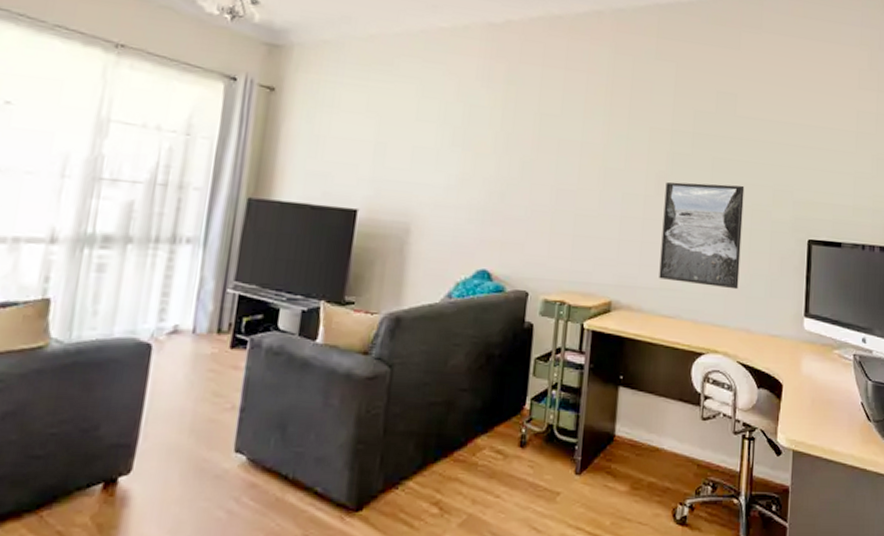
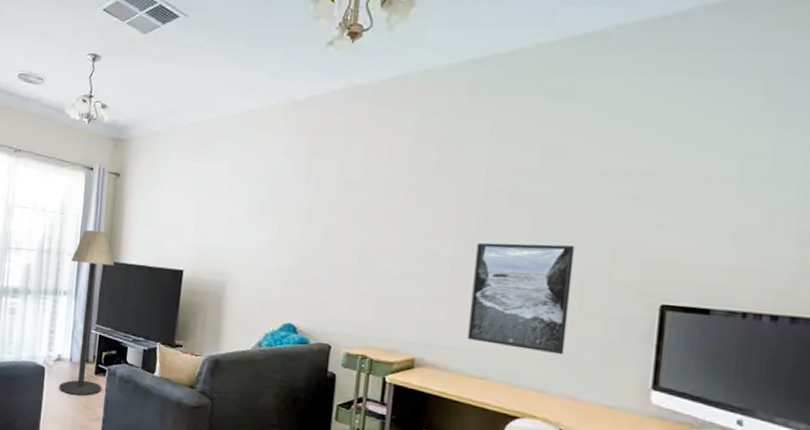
floor lamp: none [173,157,264,379] -> present [59,230,115,396]

